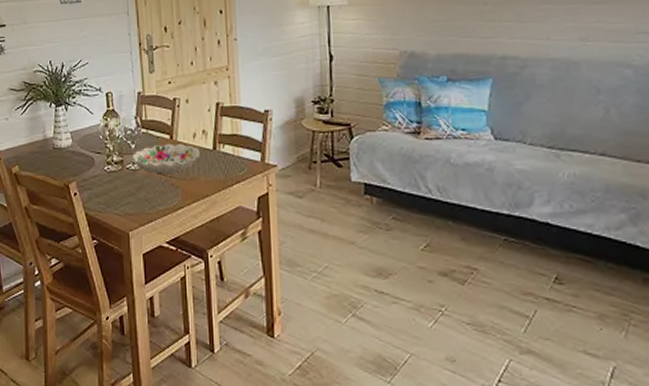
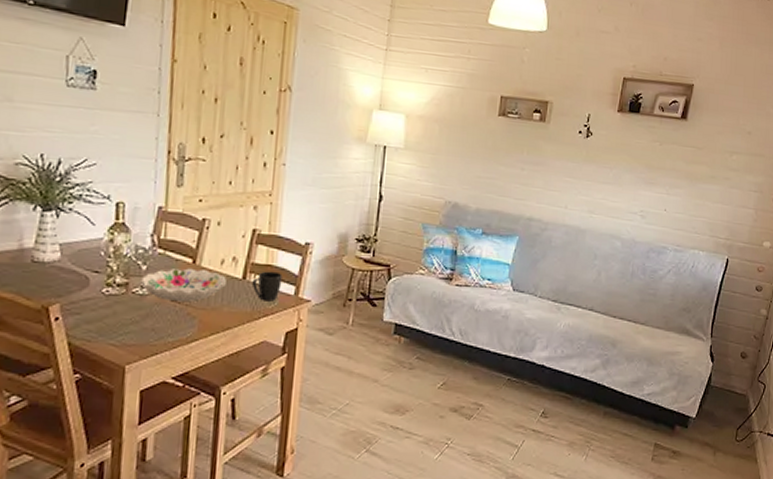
mug: none [221,140,248,169] -> present [251,271,283,302]

